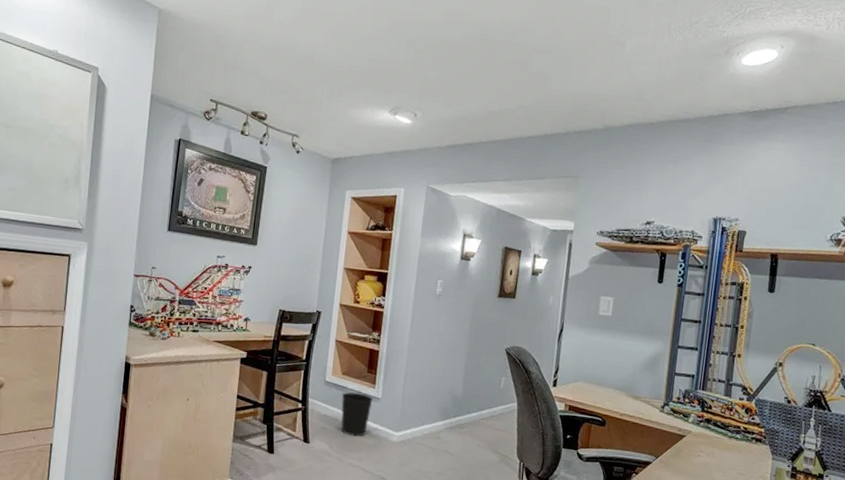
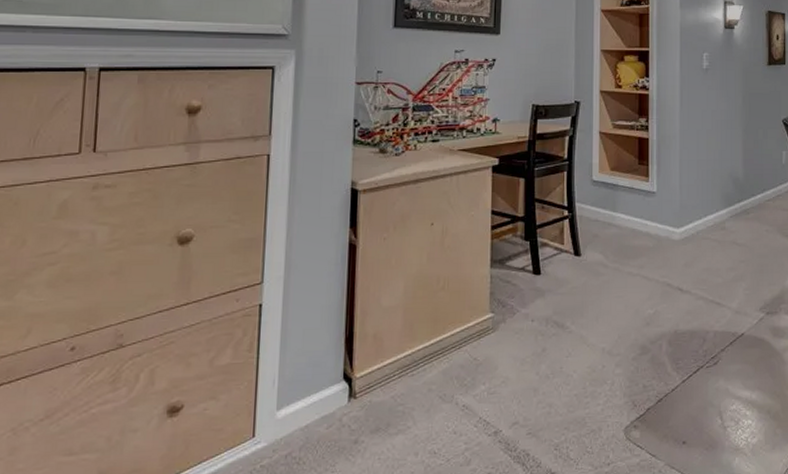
wastebasket: present [340,392,373,437] -> none [612,189,648,240]

